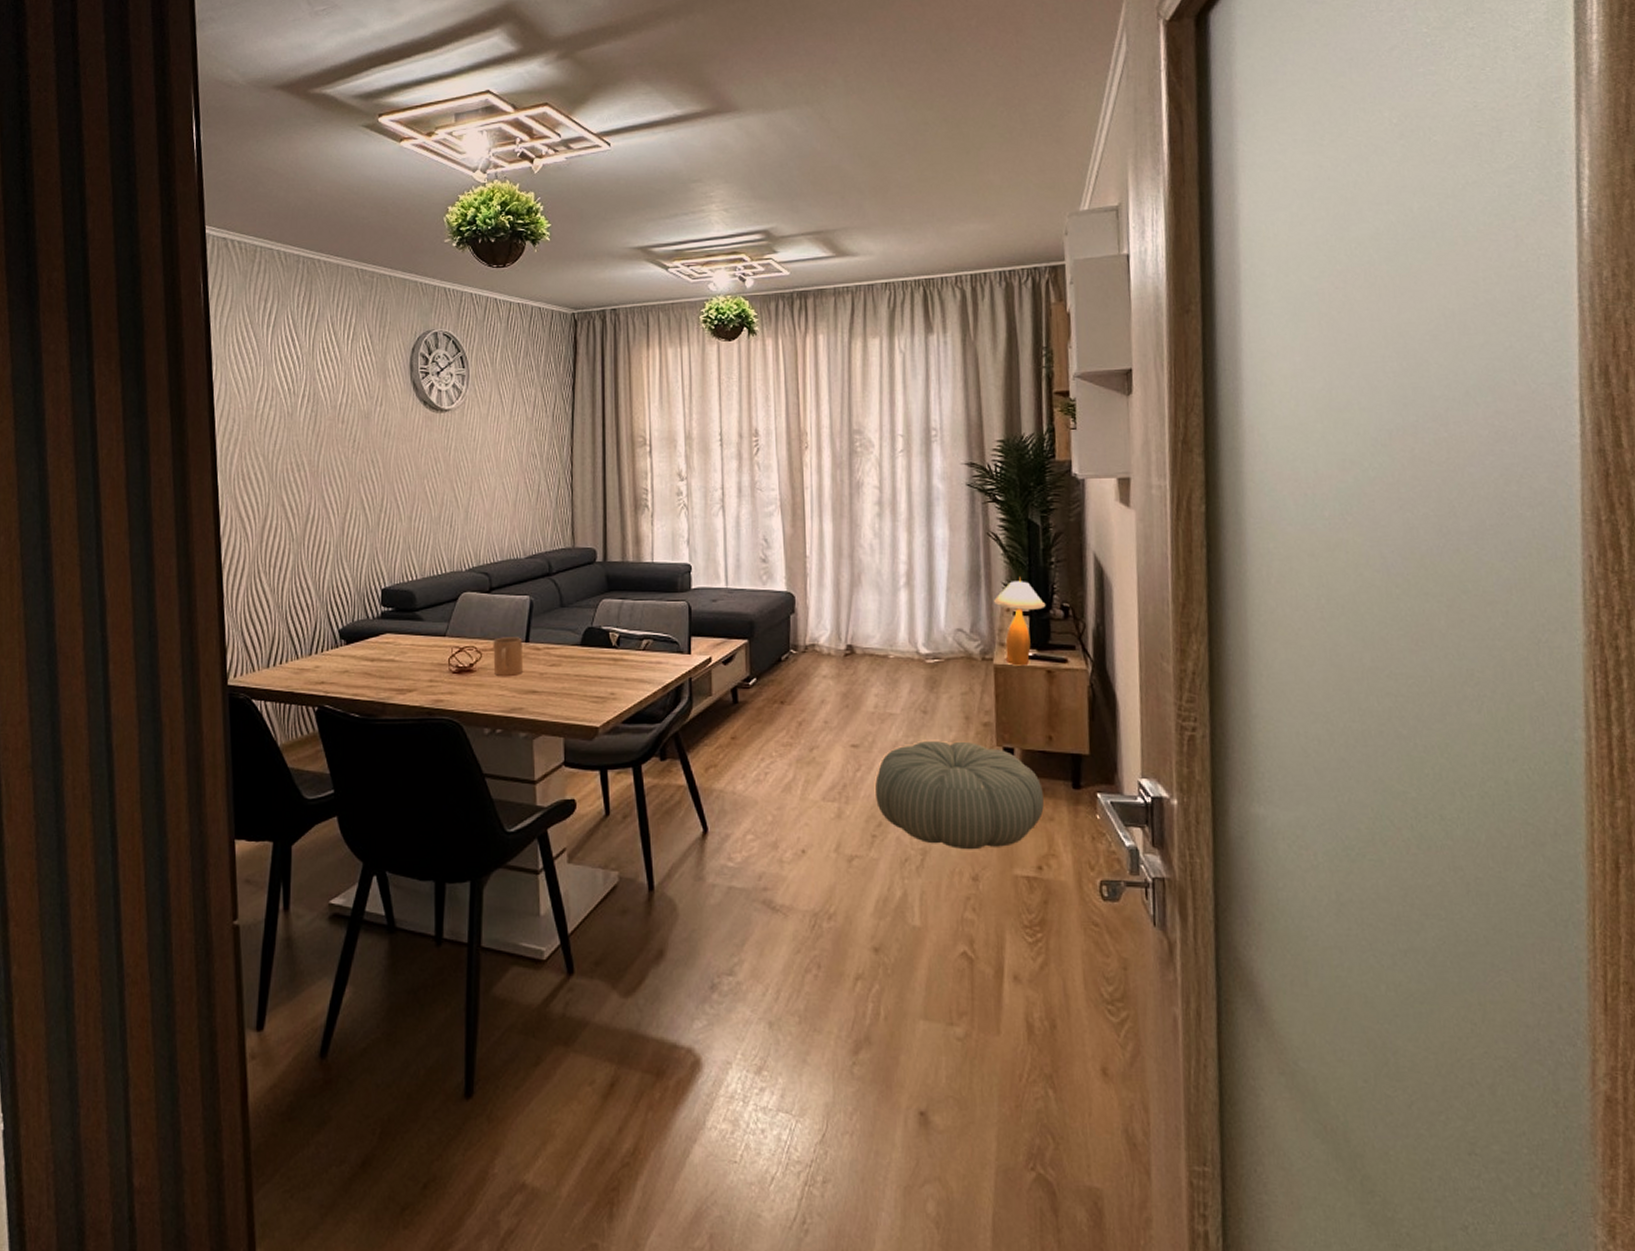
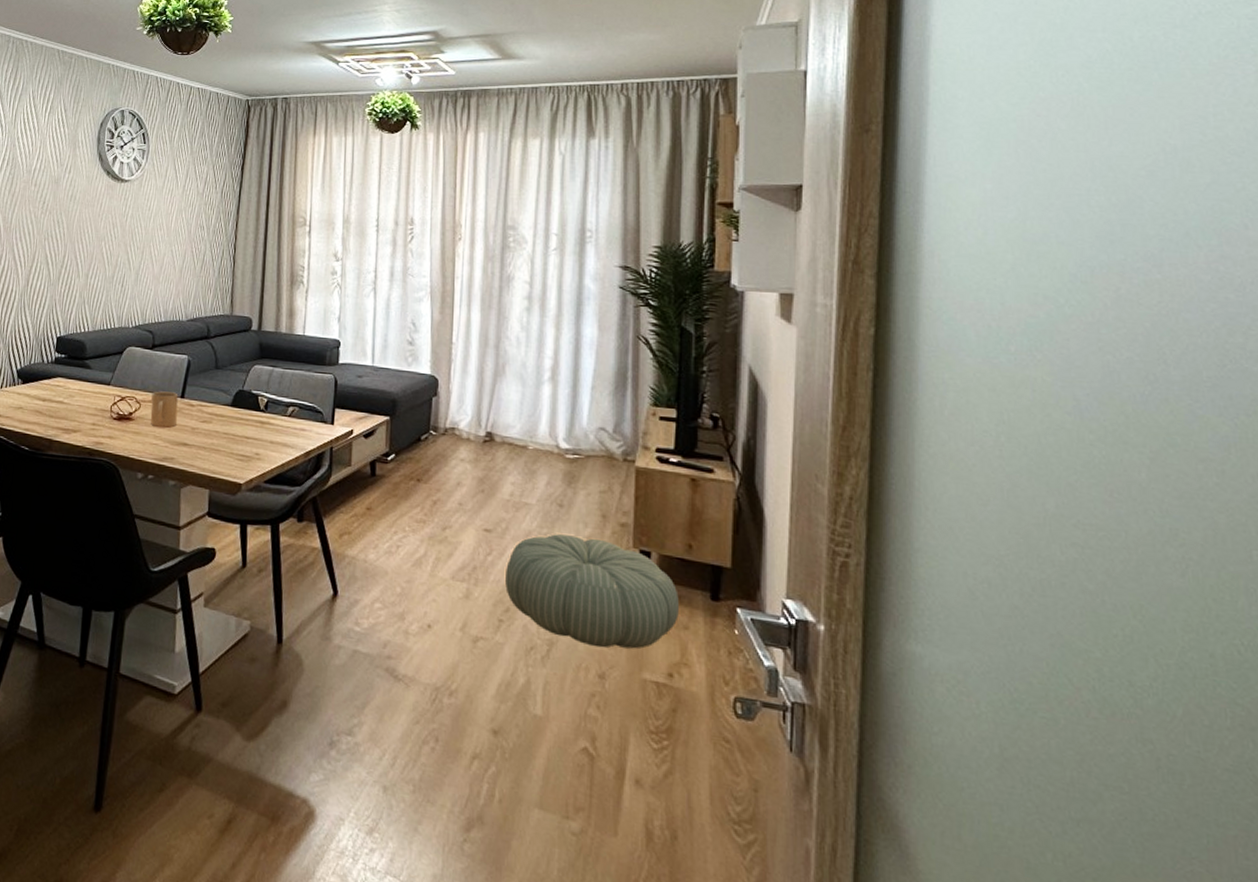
table lamp: present [993,577,1046,666] -> none [639,382,694,471]

